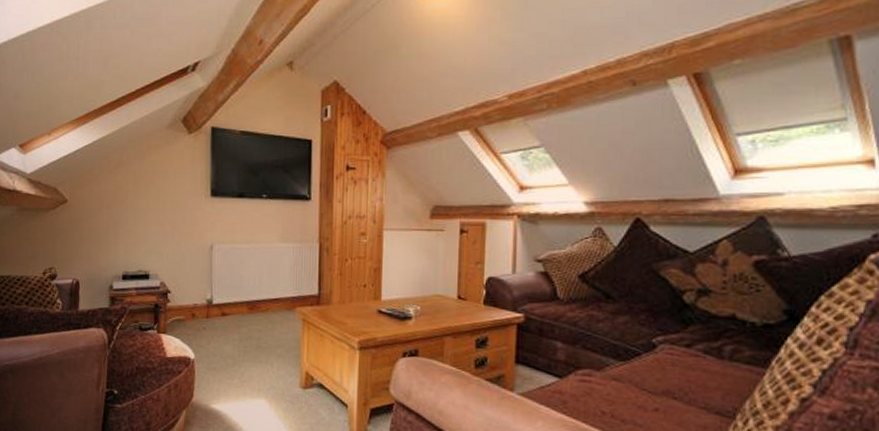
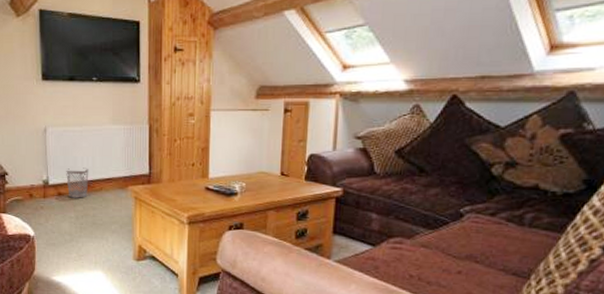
wastebasket: none [231,287,255,319] -> present [66,168,89,198]

